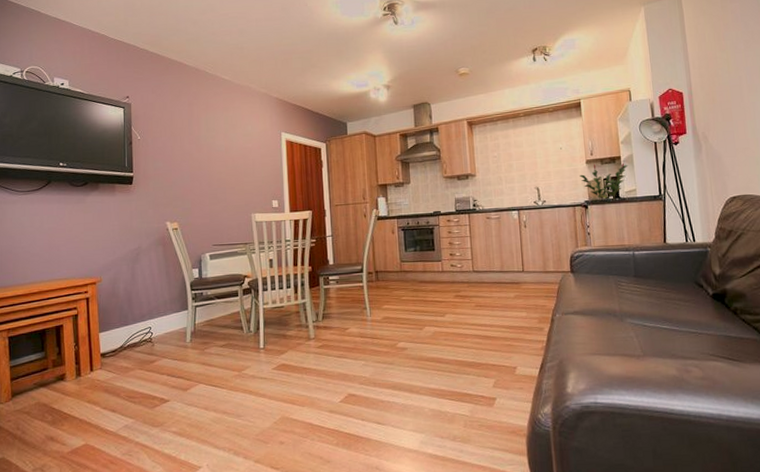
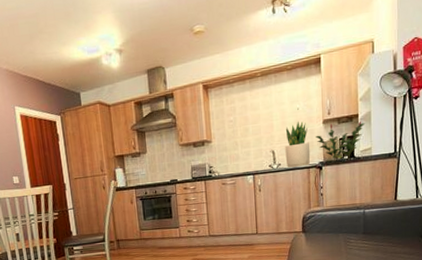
planter: none [549,160,576,205] -> present [285,121,311,168]

